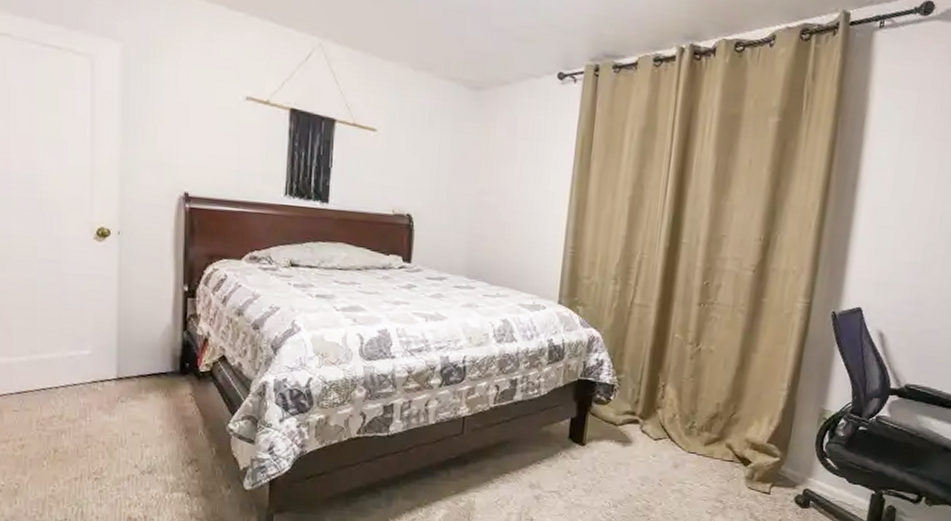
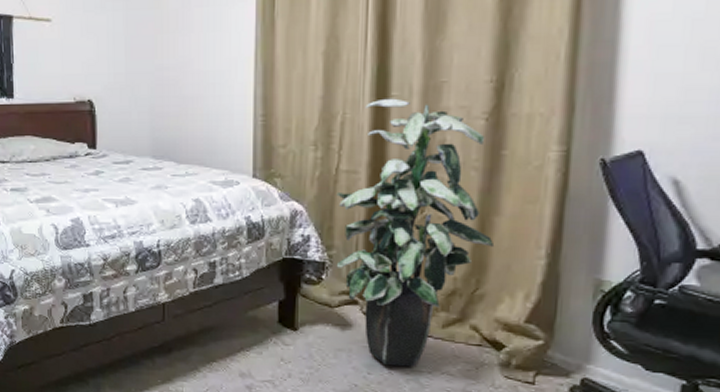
indoor plant: none [623,244,752,480] -> present [336,98,494,368]

